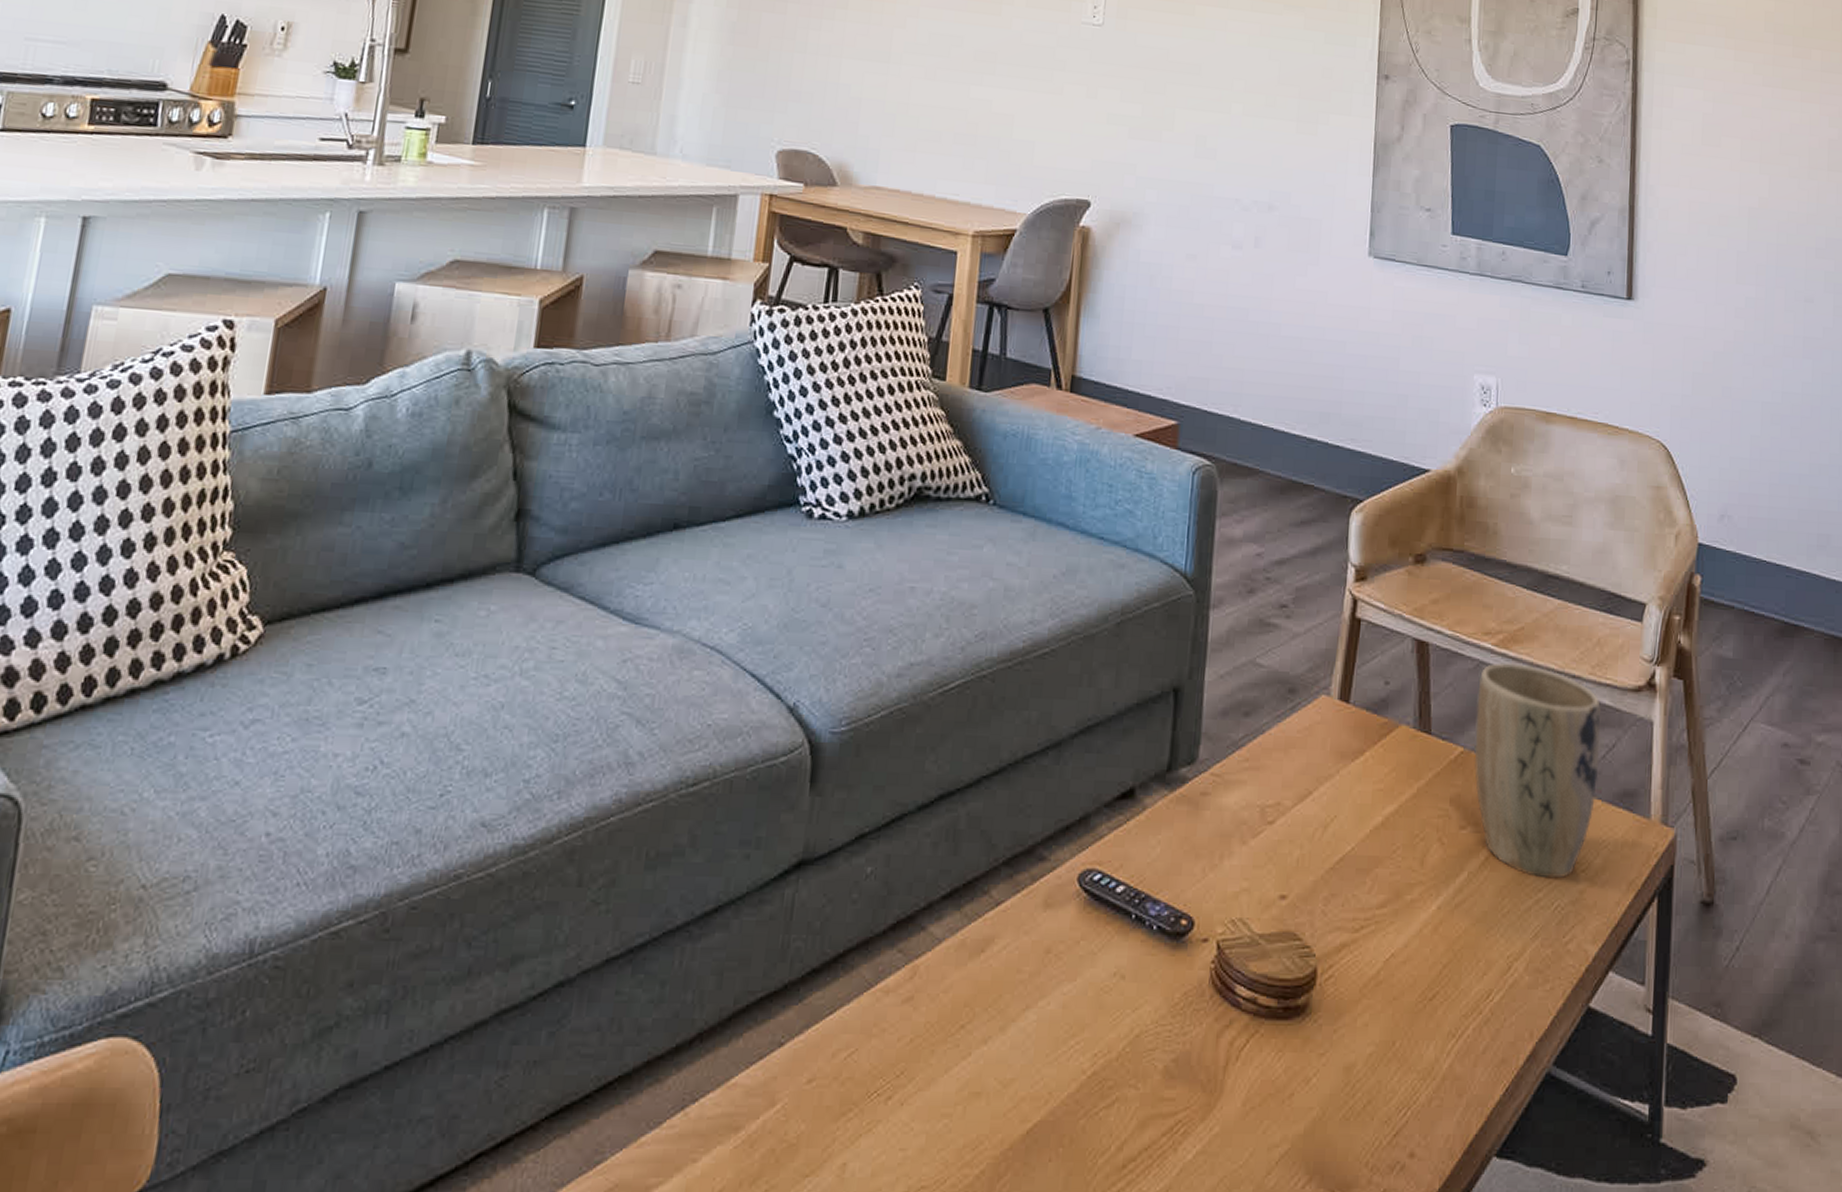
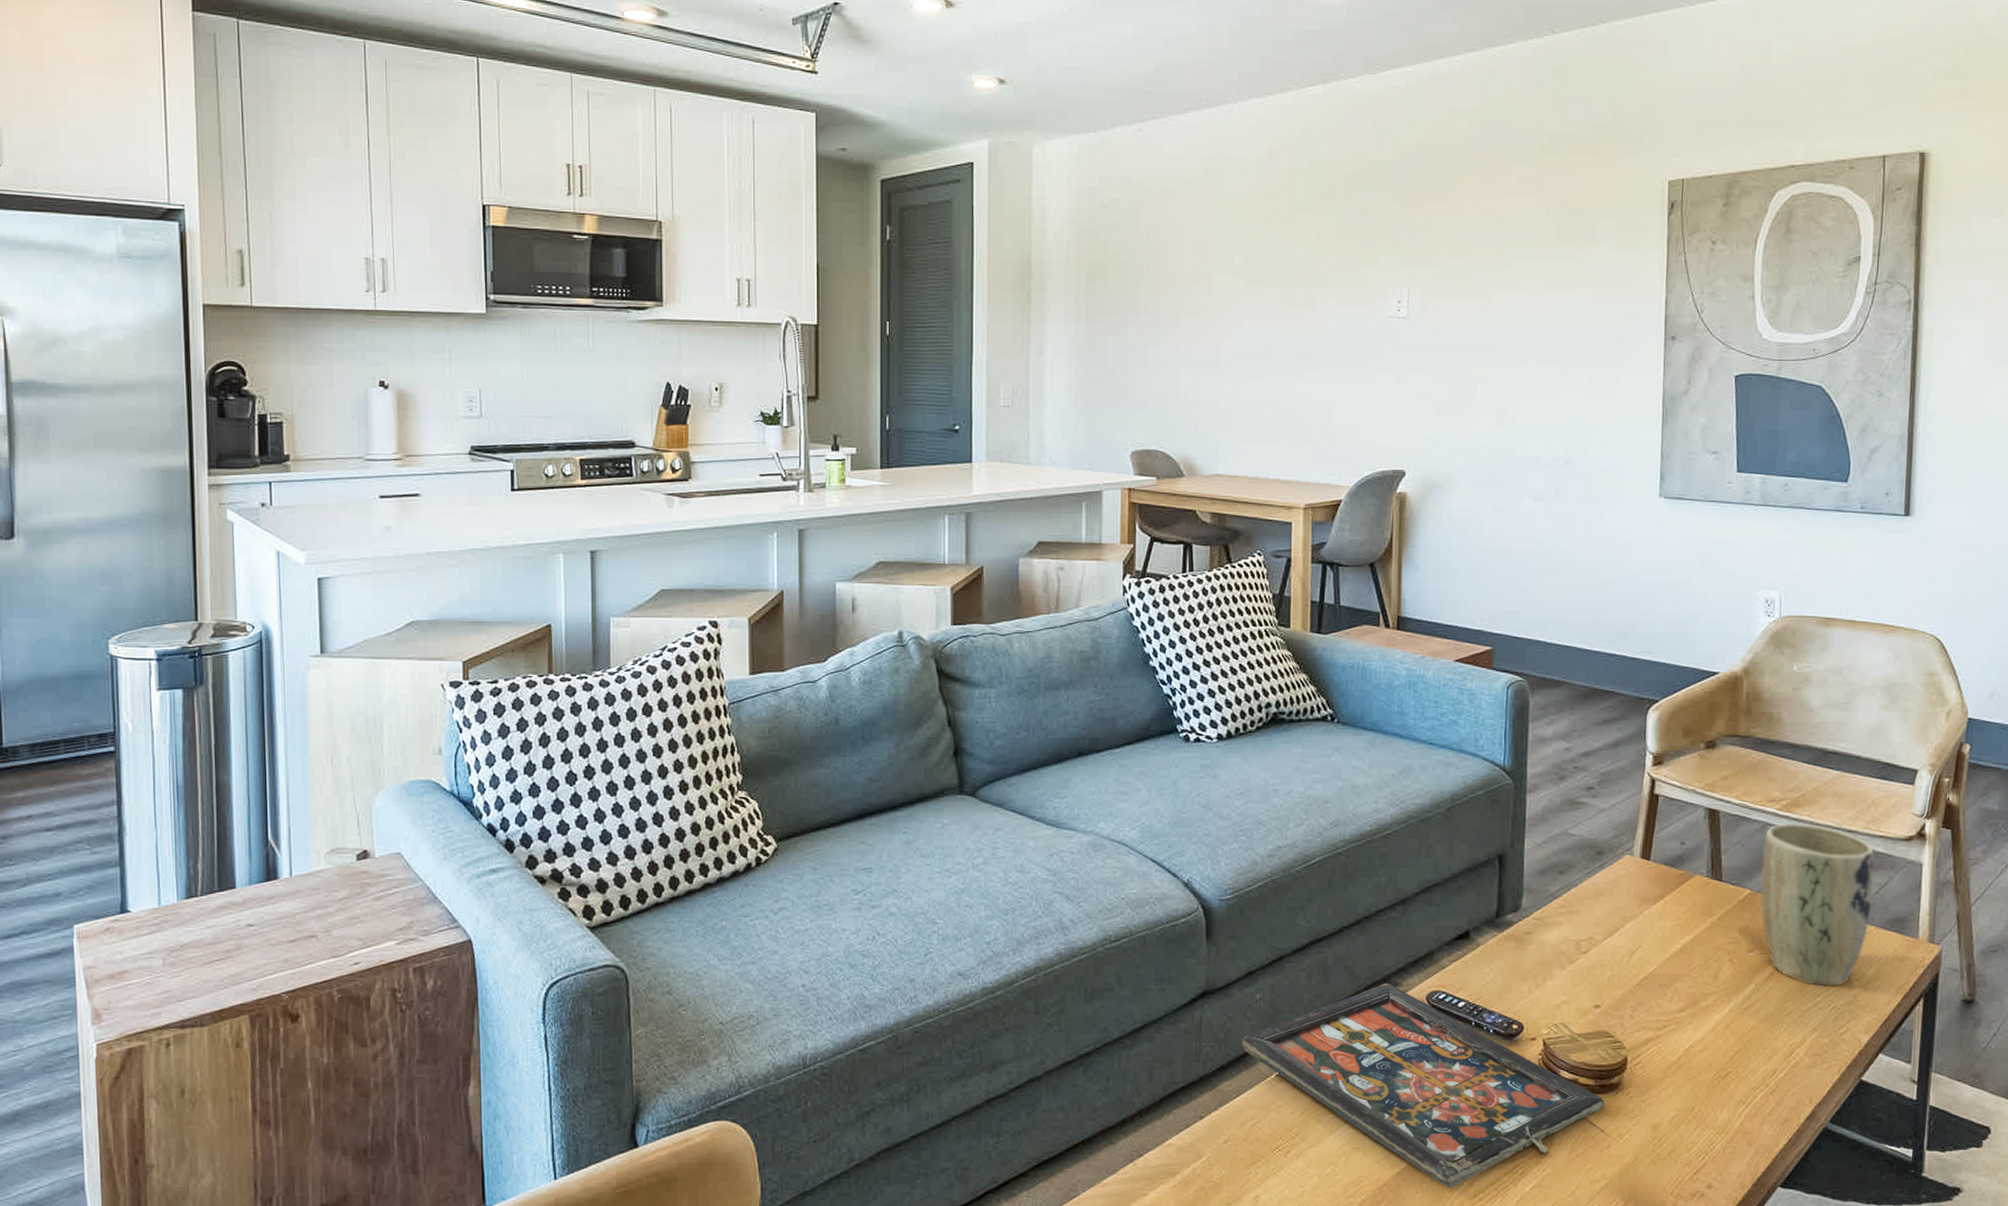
board game: none [842,856,1289,1155] -> present [1242,983,1605,1189]

